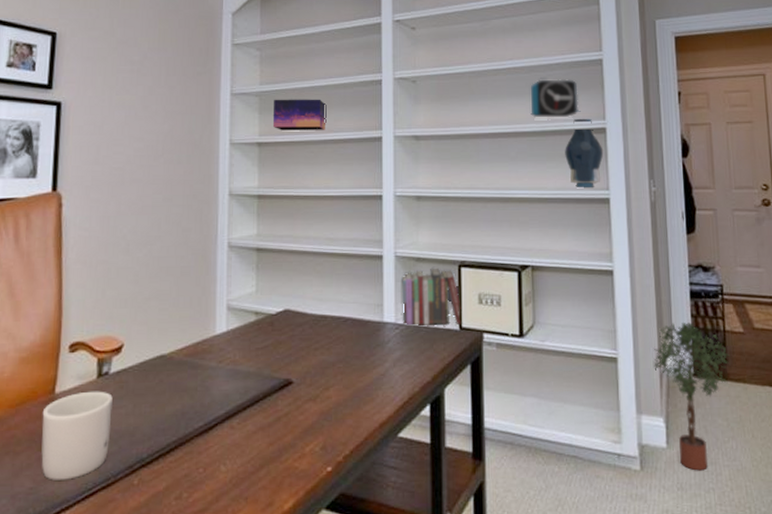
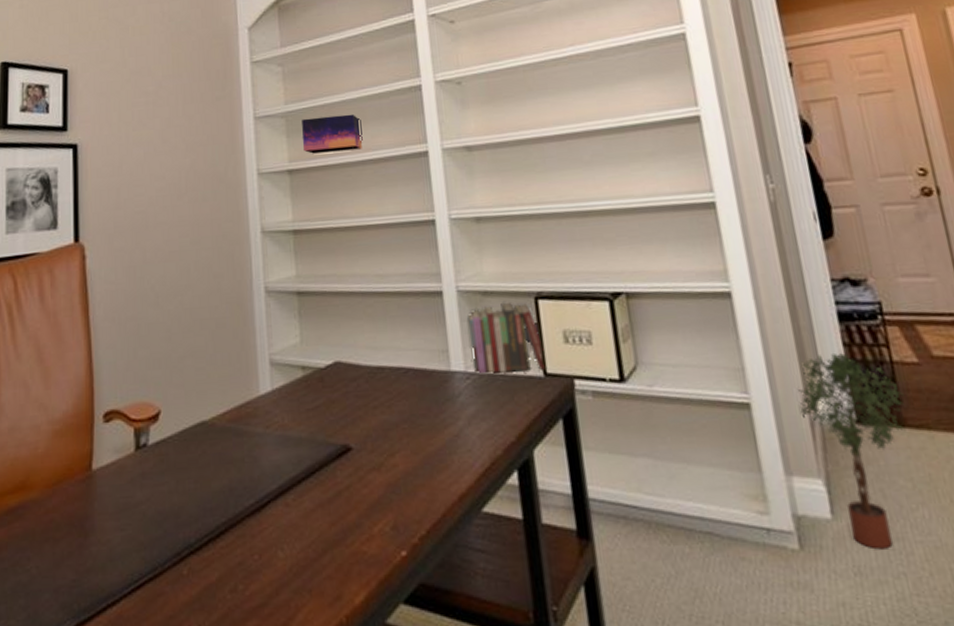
mug: present [41,391,113,482] -> none [80,465,154,573]
clock: present [531,79,579,118] -> none [600,61,663,111]
vase: present [565,119,604,189] -> none [650,107,701,193]

